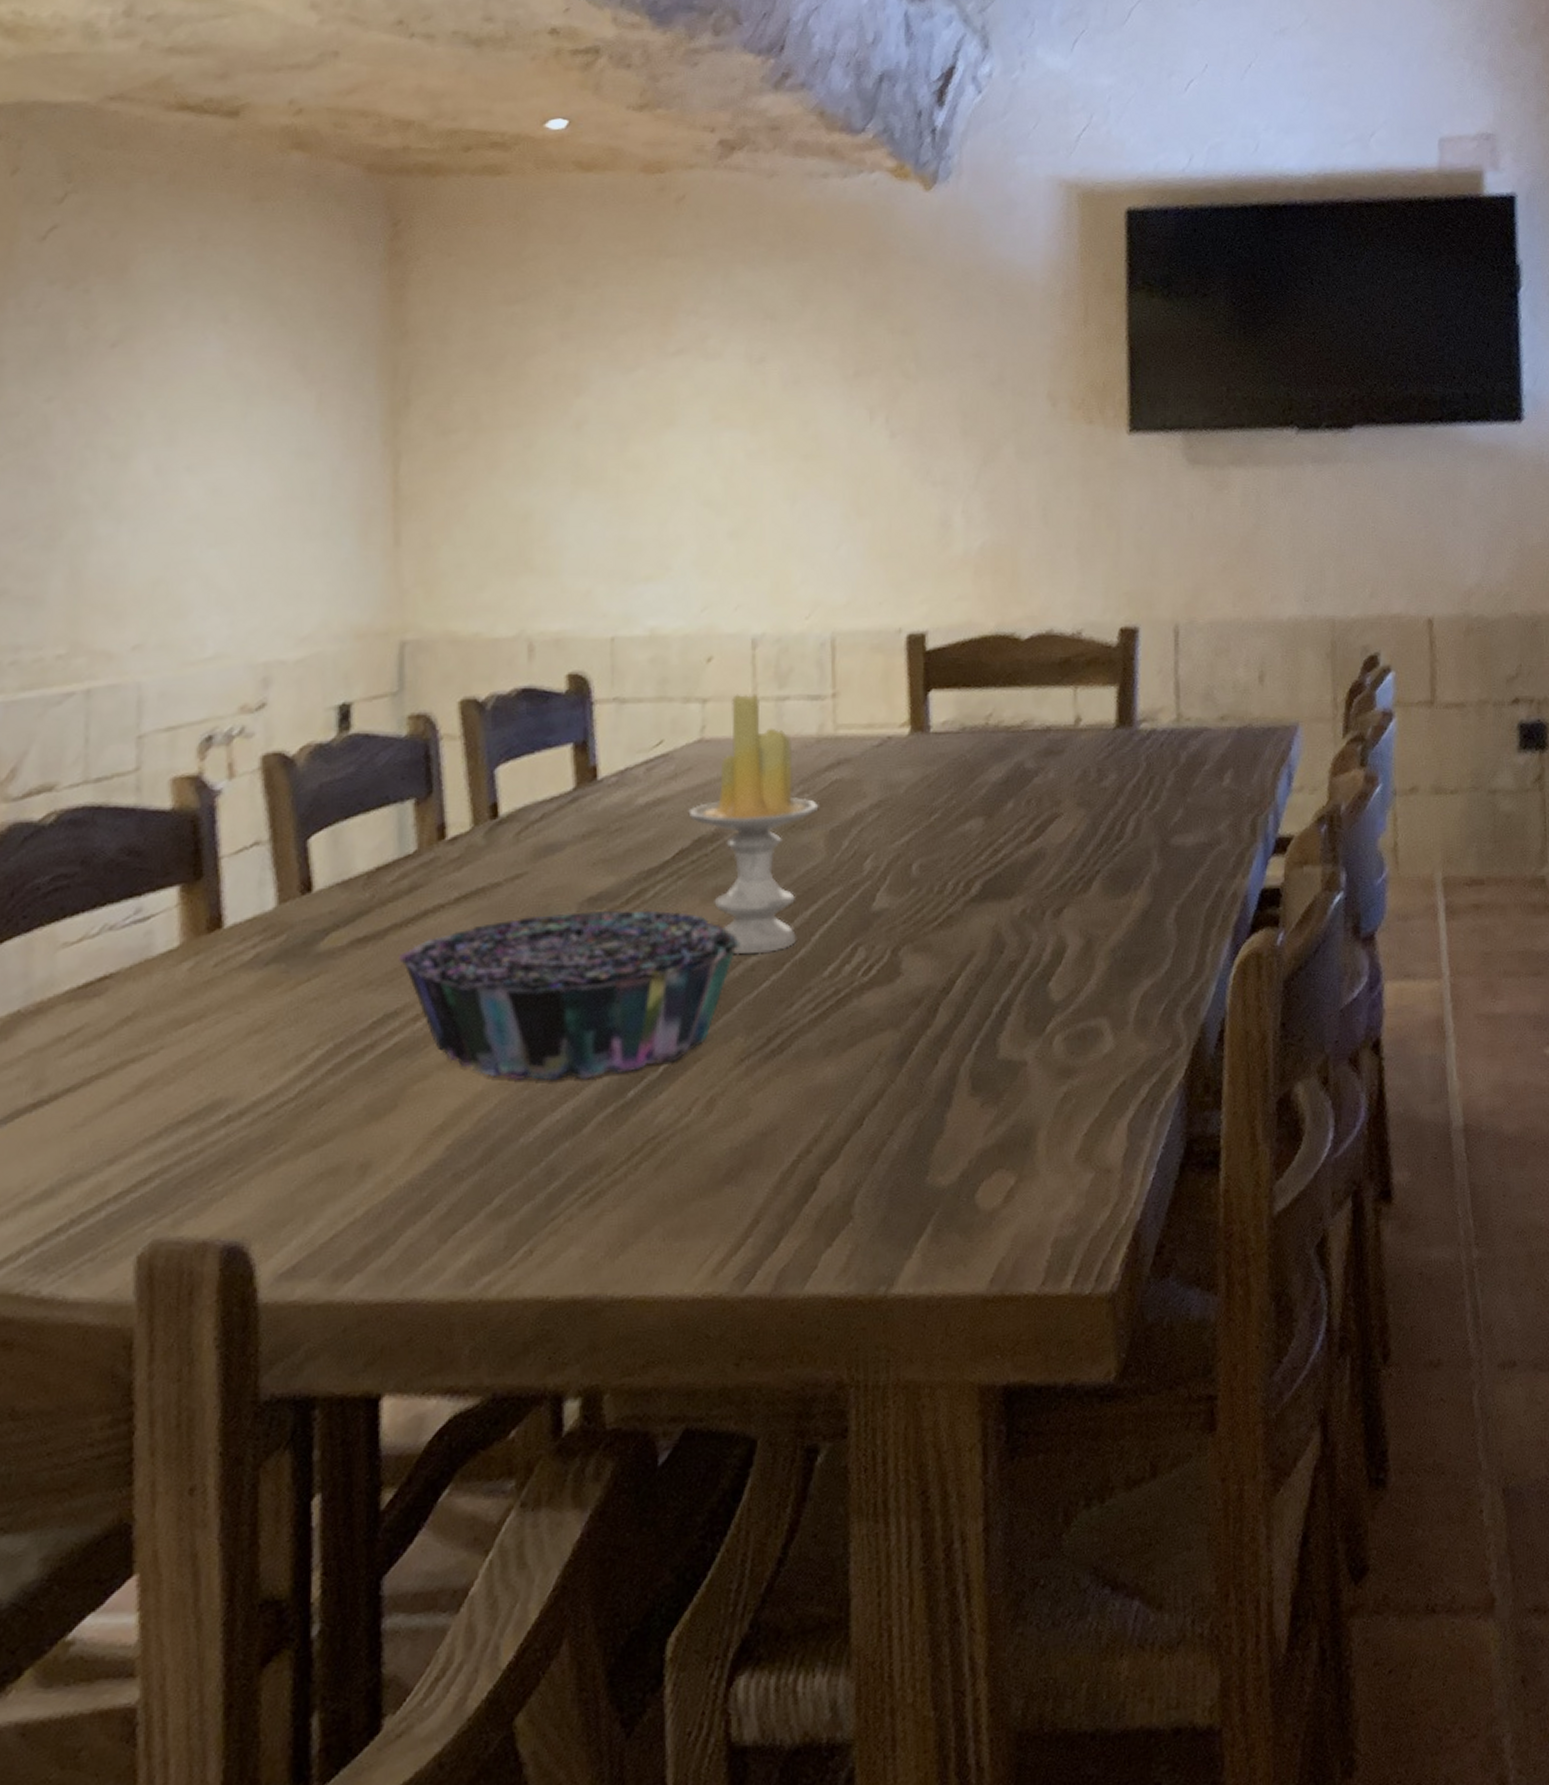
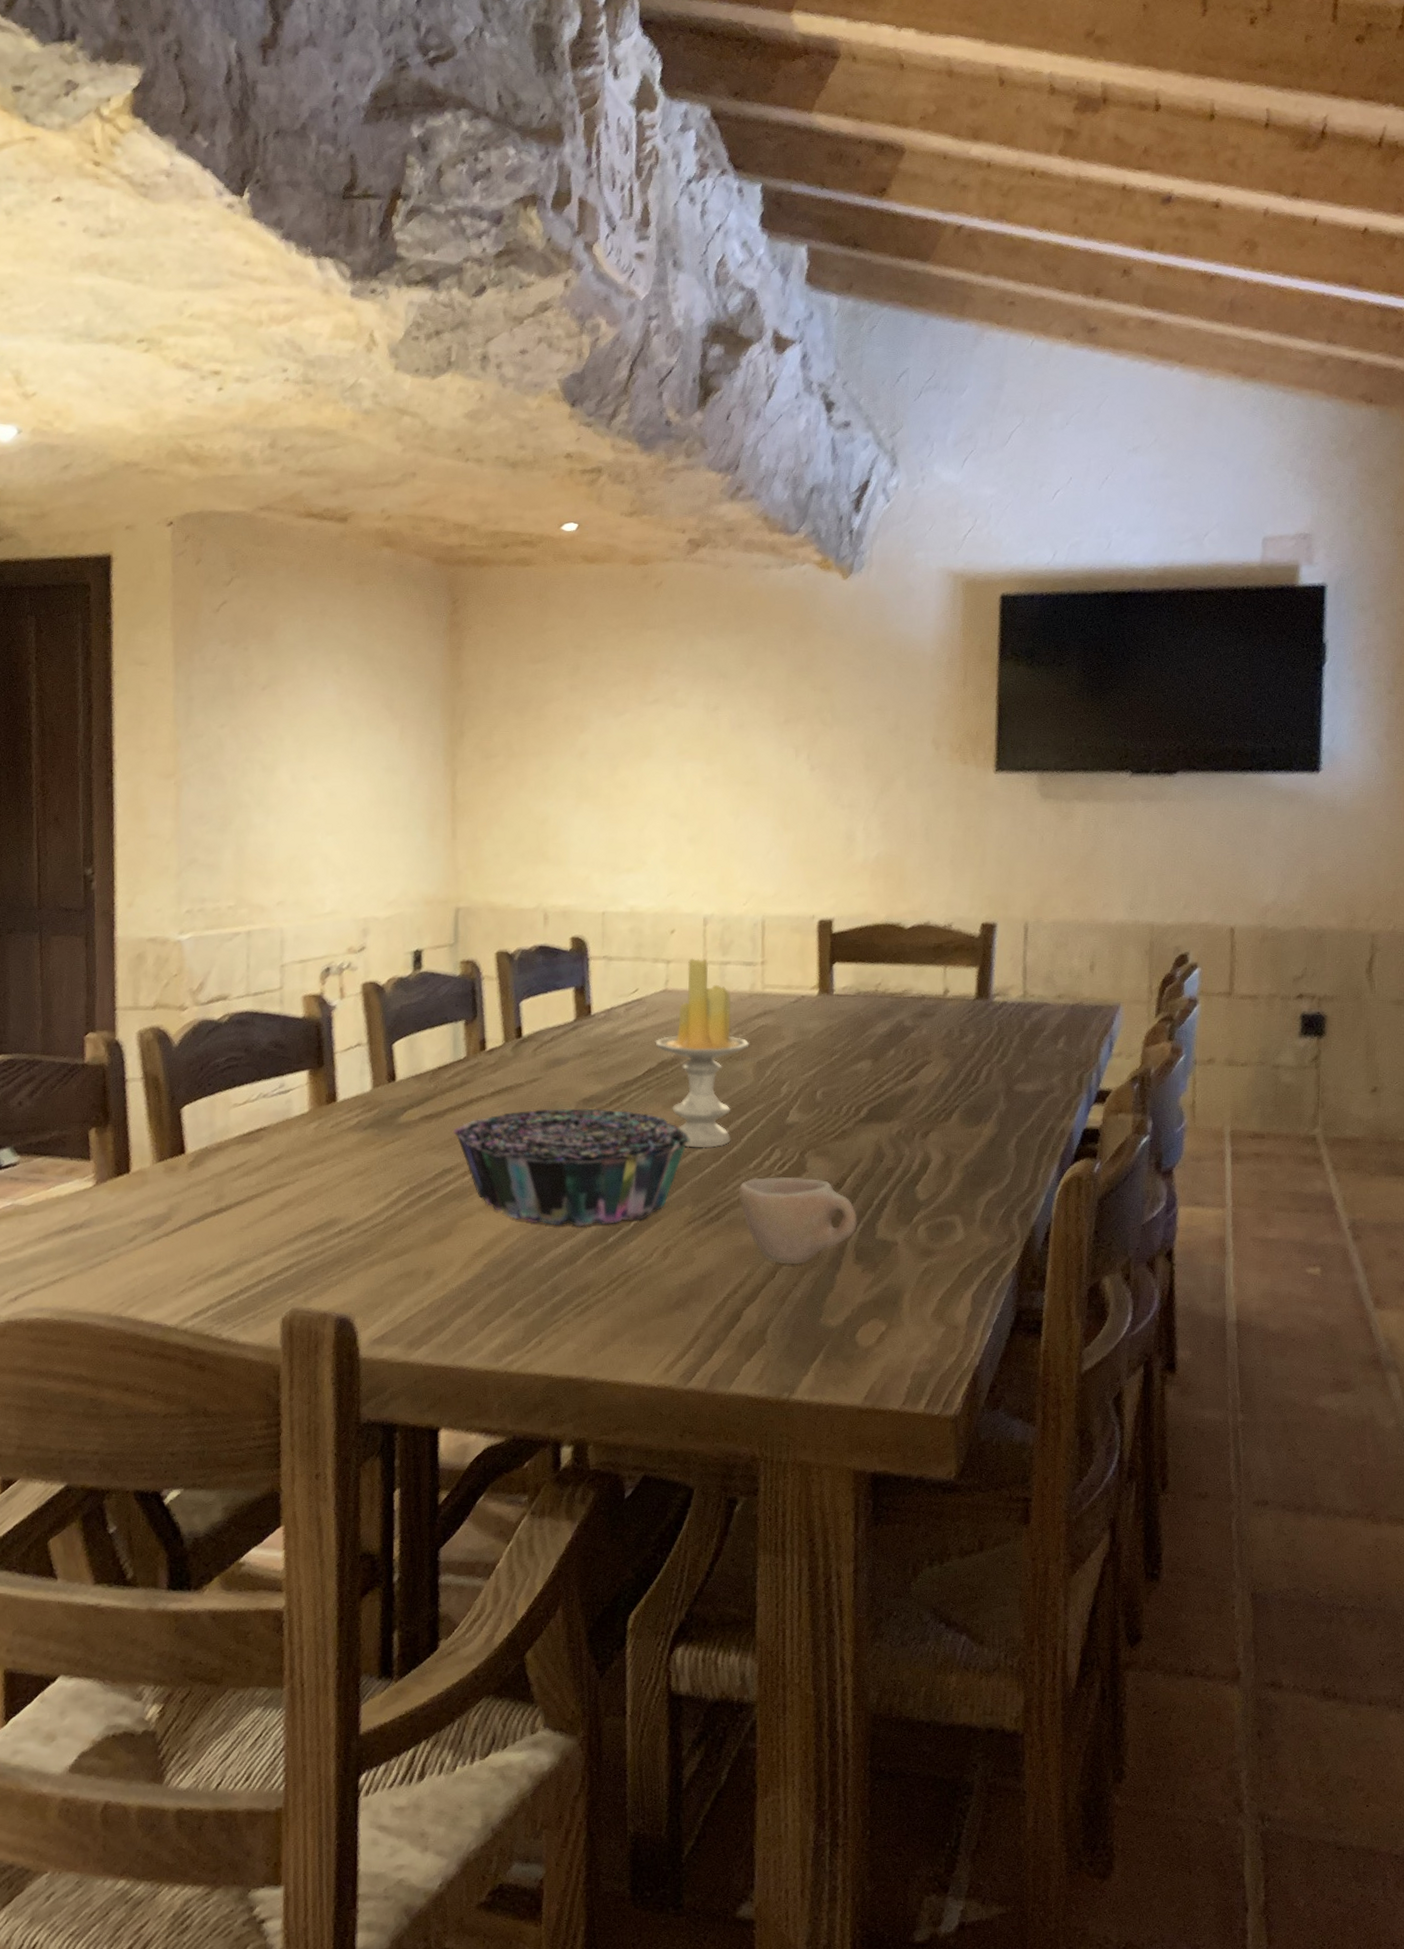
cup: none [810,983,972,1105] -> present [739,1176,857,1264]

